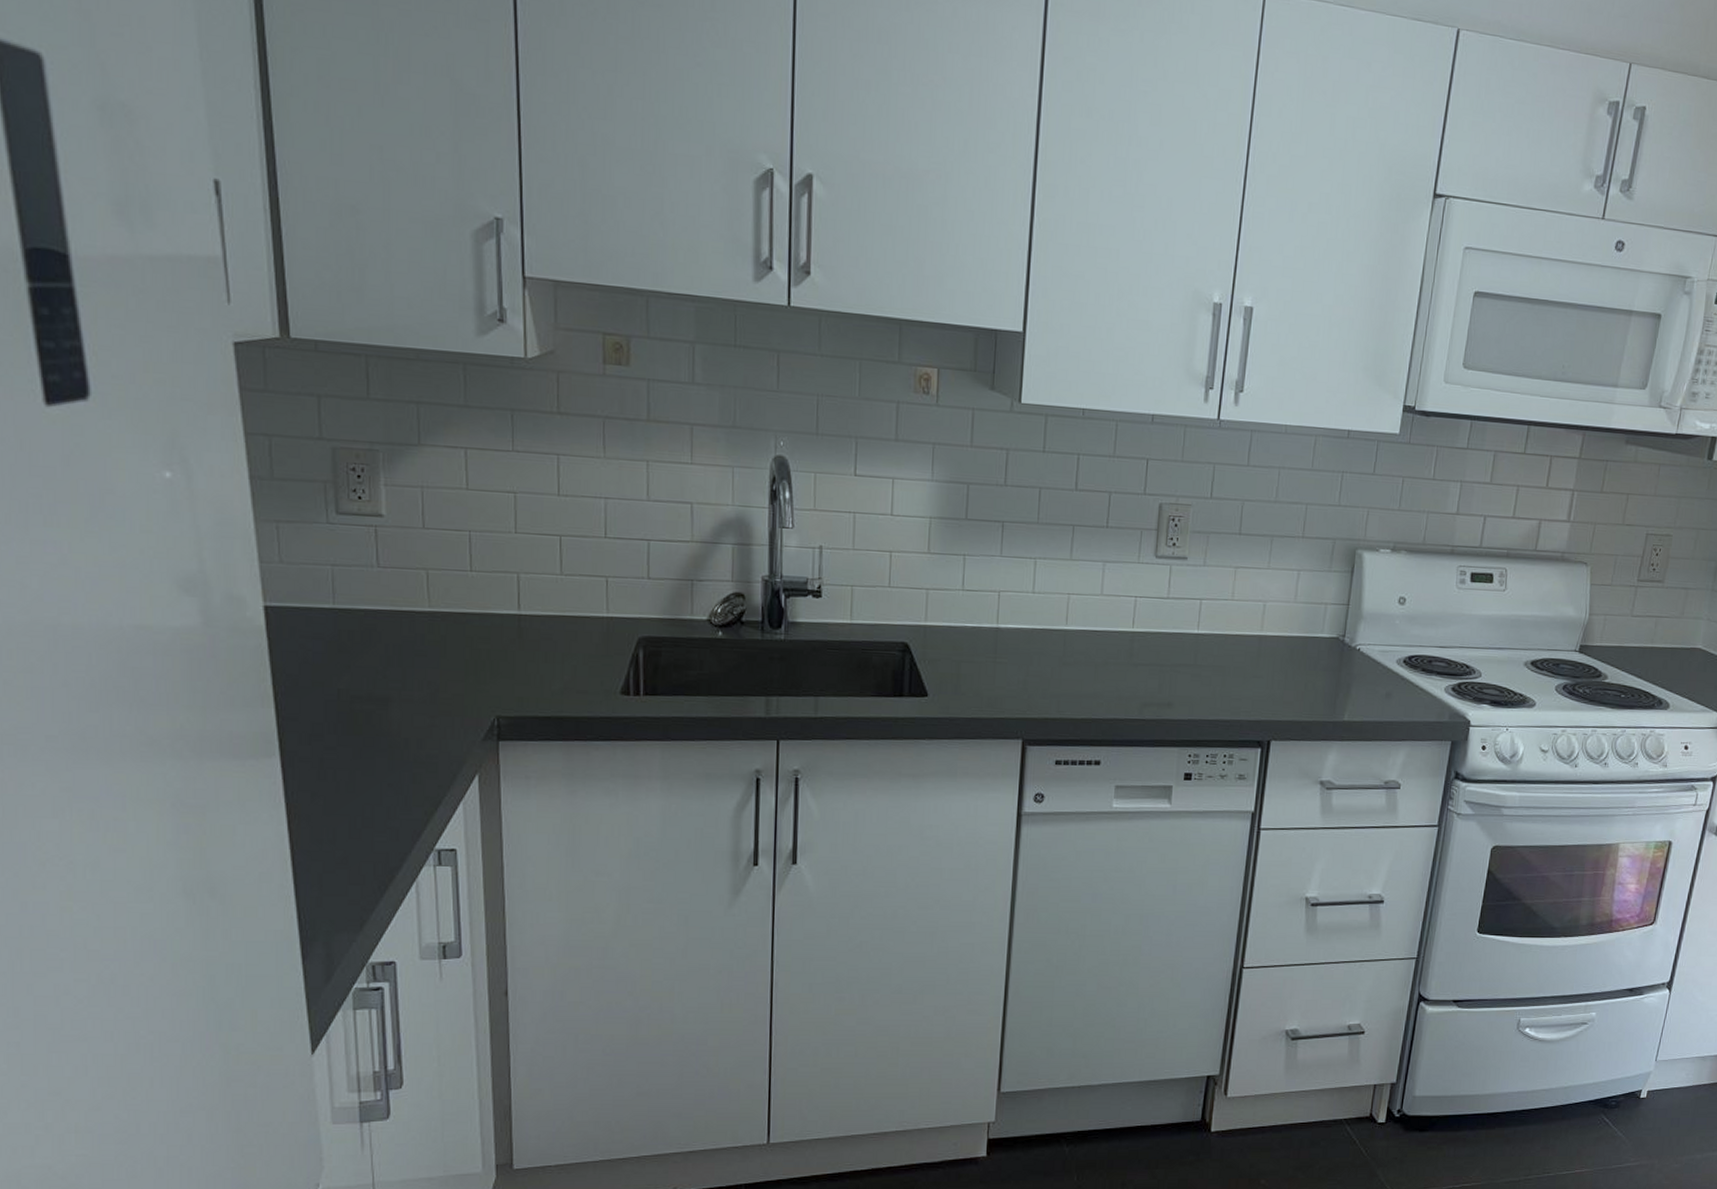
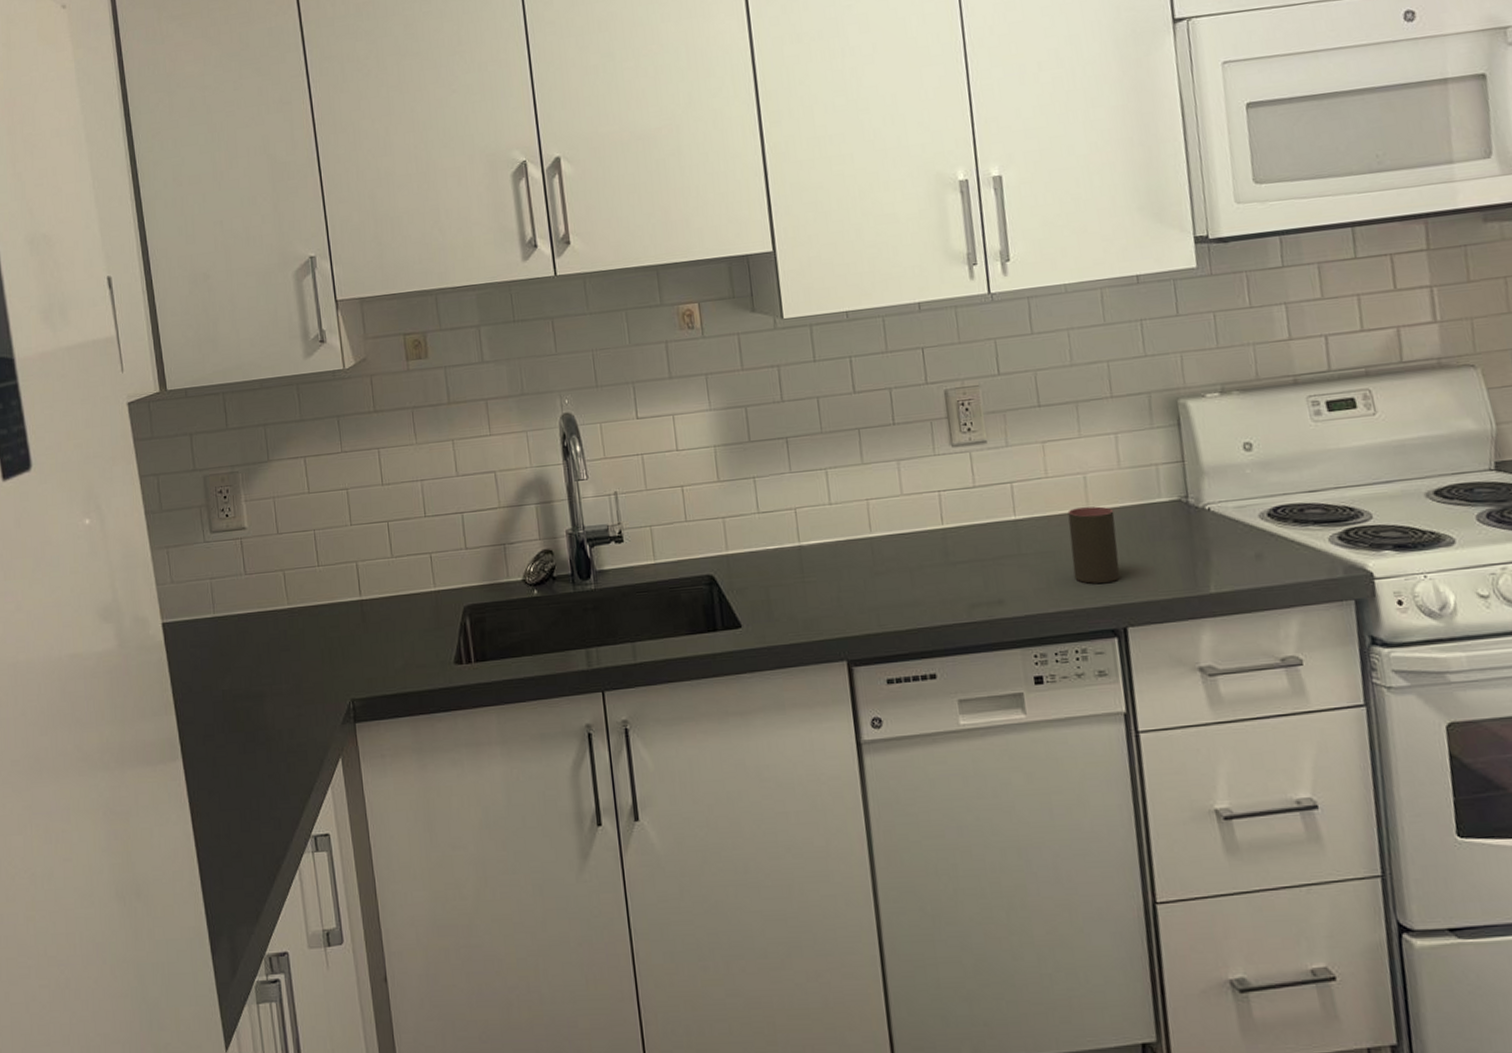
cup: none [1237,631,1282,700] -> present [1068,506,1120,584]

